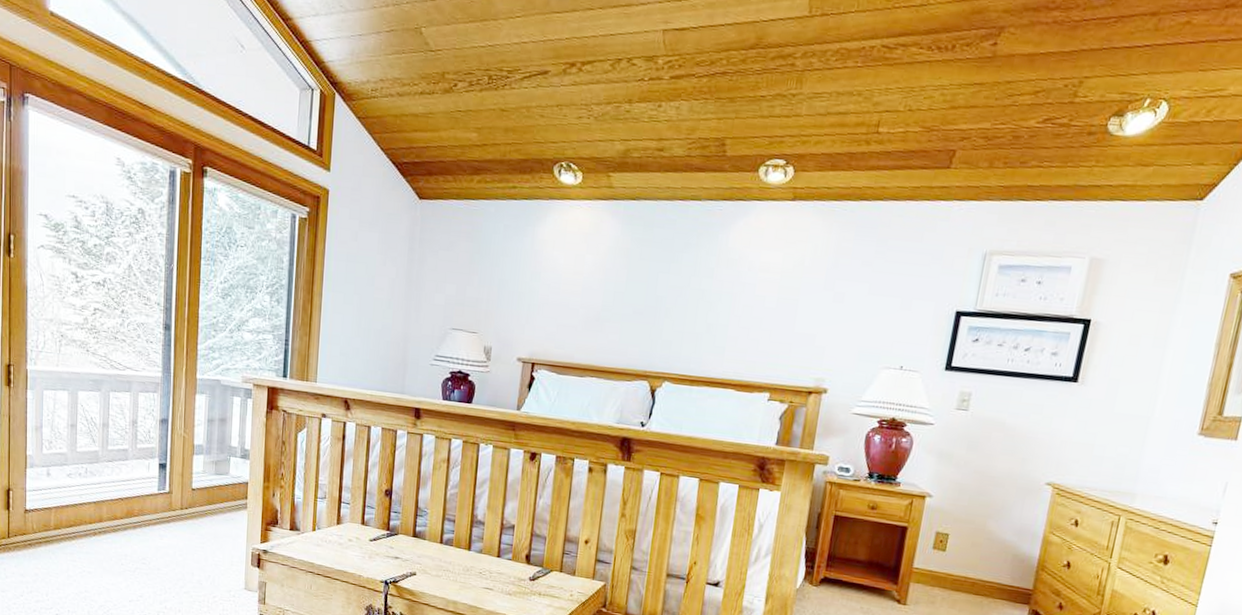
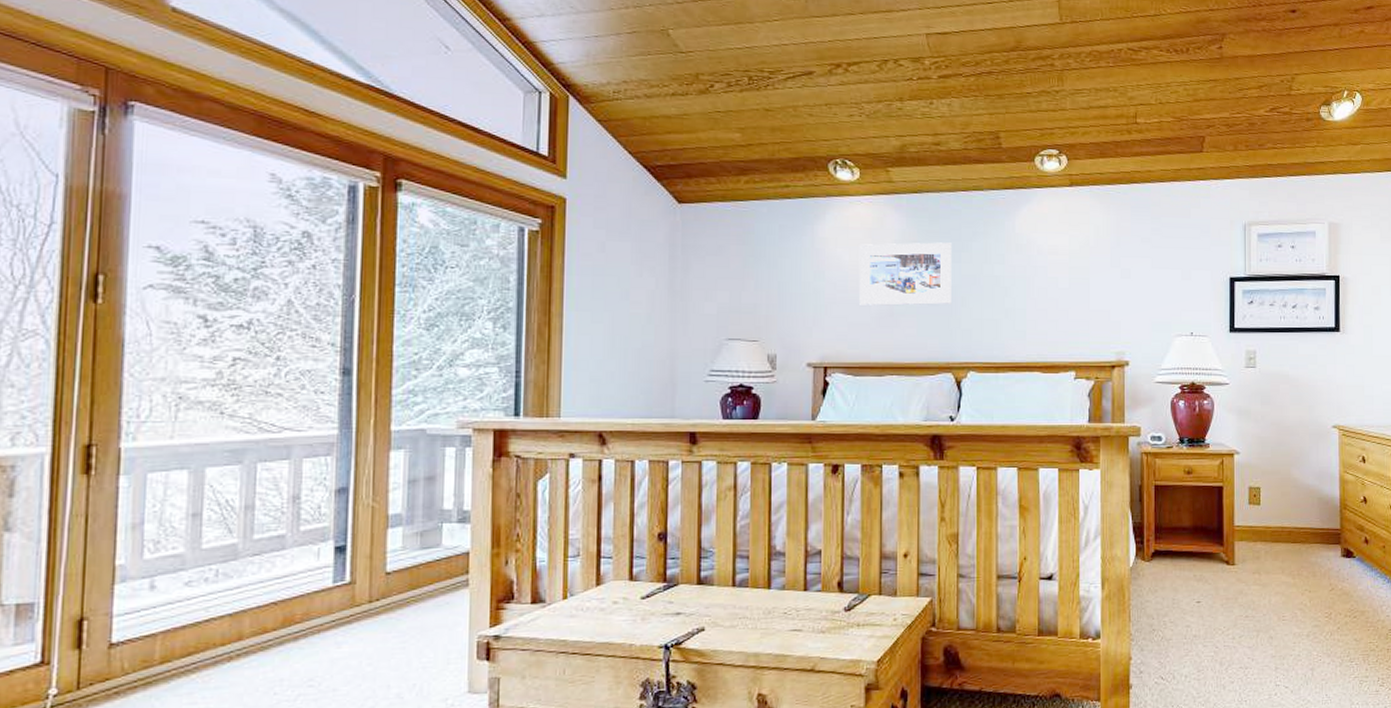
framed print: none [569,248,663,314] -> present [860,242,952,306]

